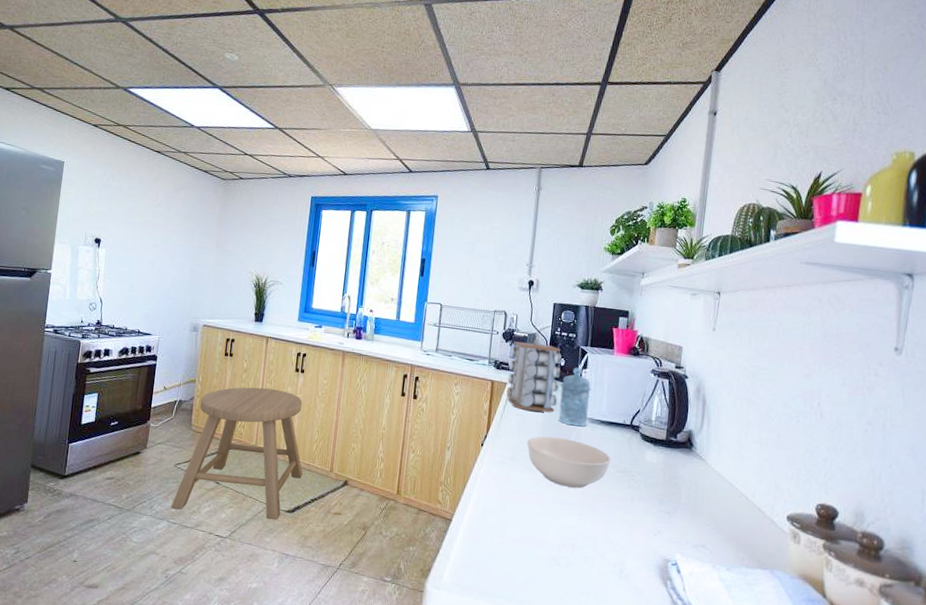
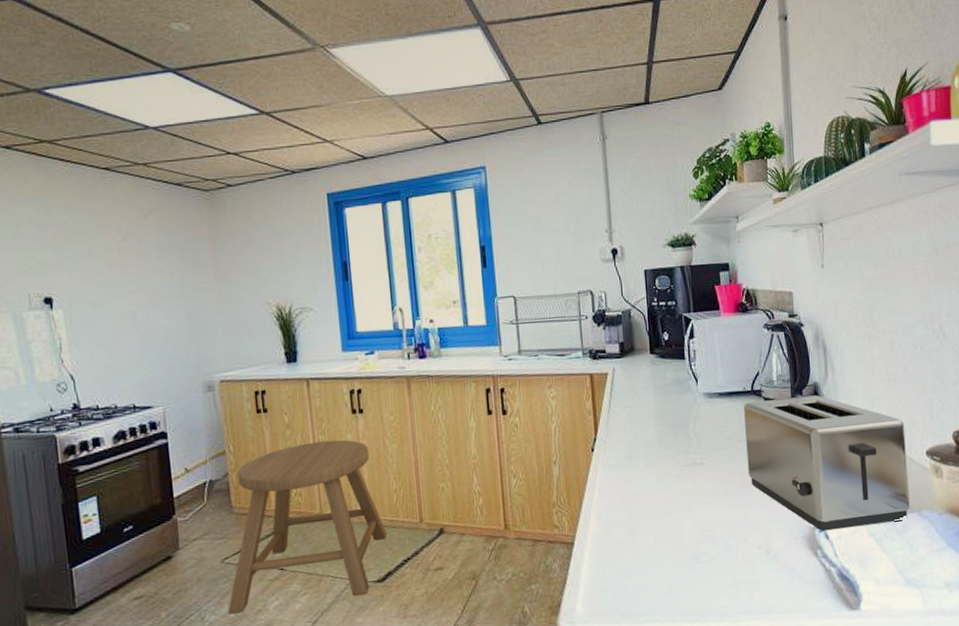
spice rack: present [506,334,562,413] -> none [606,309,669,400]
bowl: present [527,436,611,489] -> none [642,421,737,476]
canister: present [558,367,591,427] -> none [668,338,705,406]
toaster: none [615,434,770,573] -> present [743,395,910,531]

